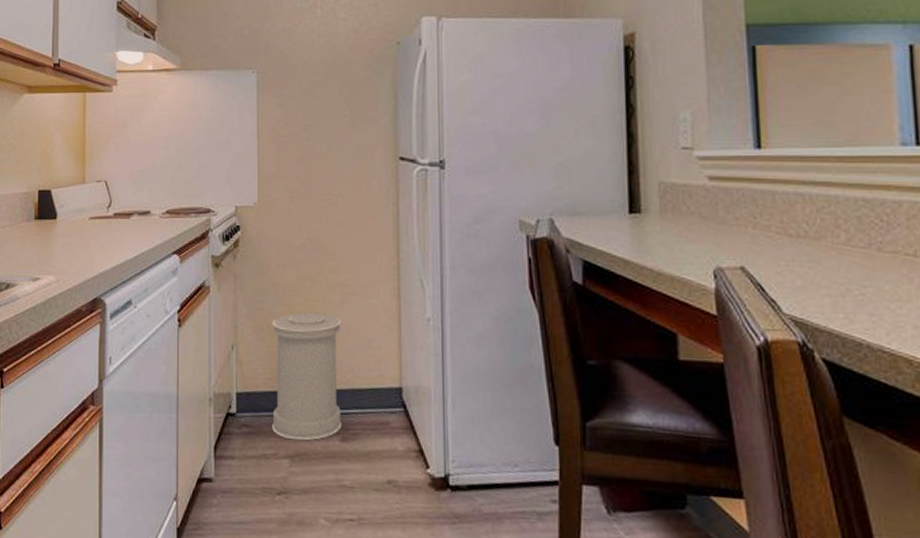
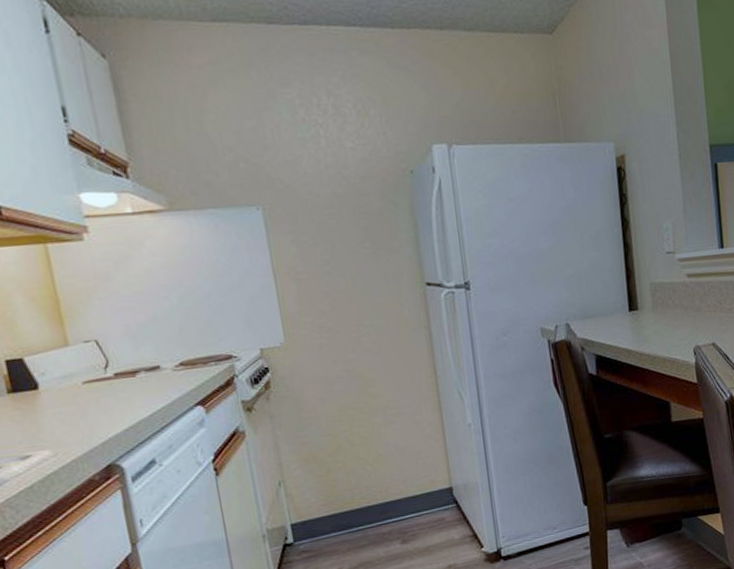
trash can: present [272,312,342,441] -> none [318,436,401,554]

